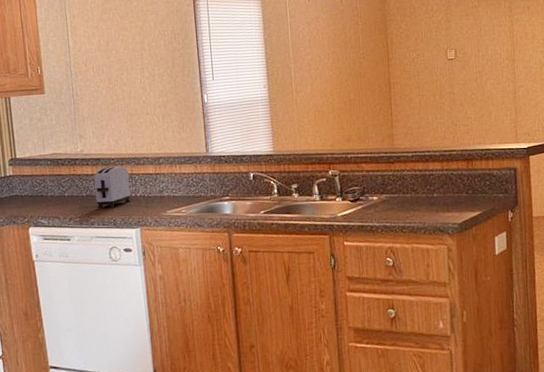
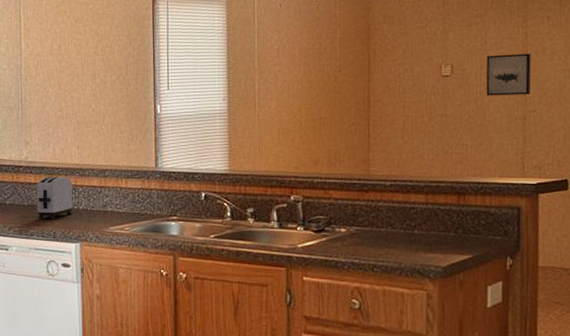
wall art: none [482,38,518,75] -> present [486,53,531,96]

